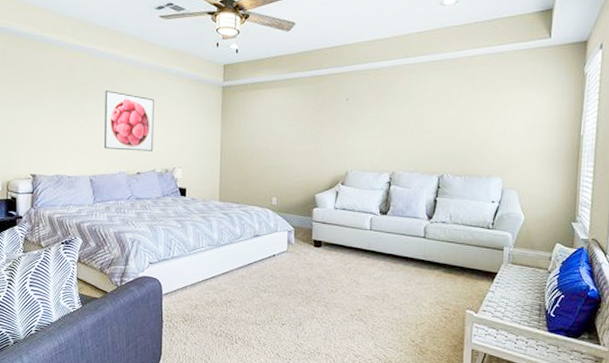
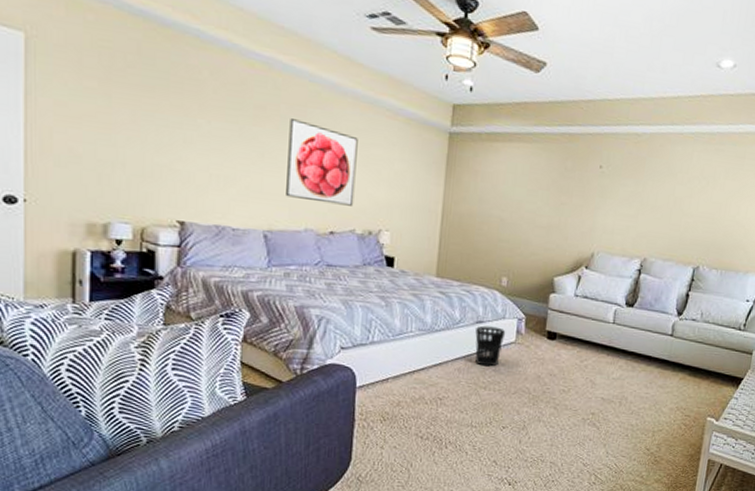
wastebasket: none [254,238,279,273] -> present [475,325,506,367]

